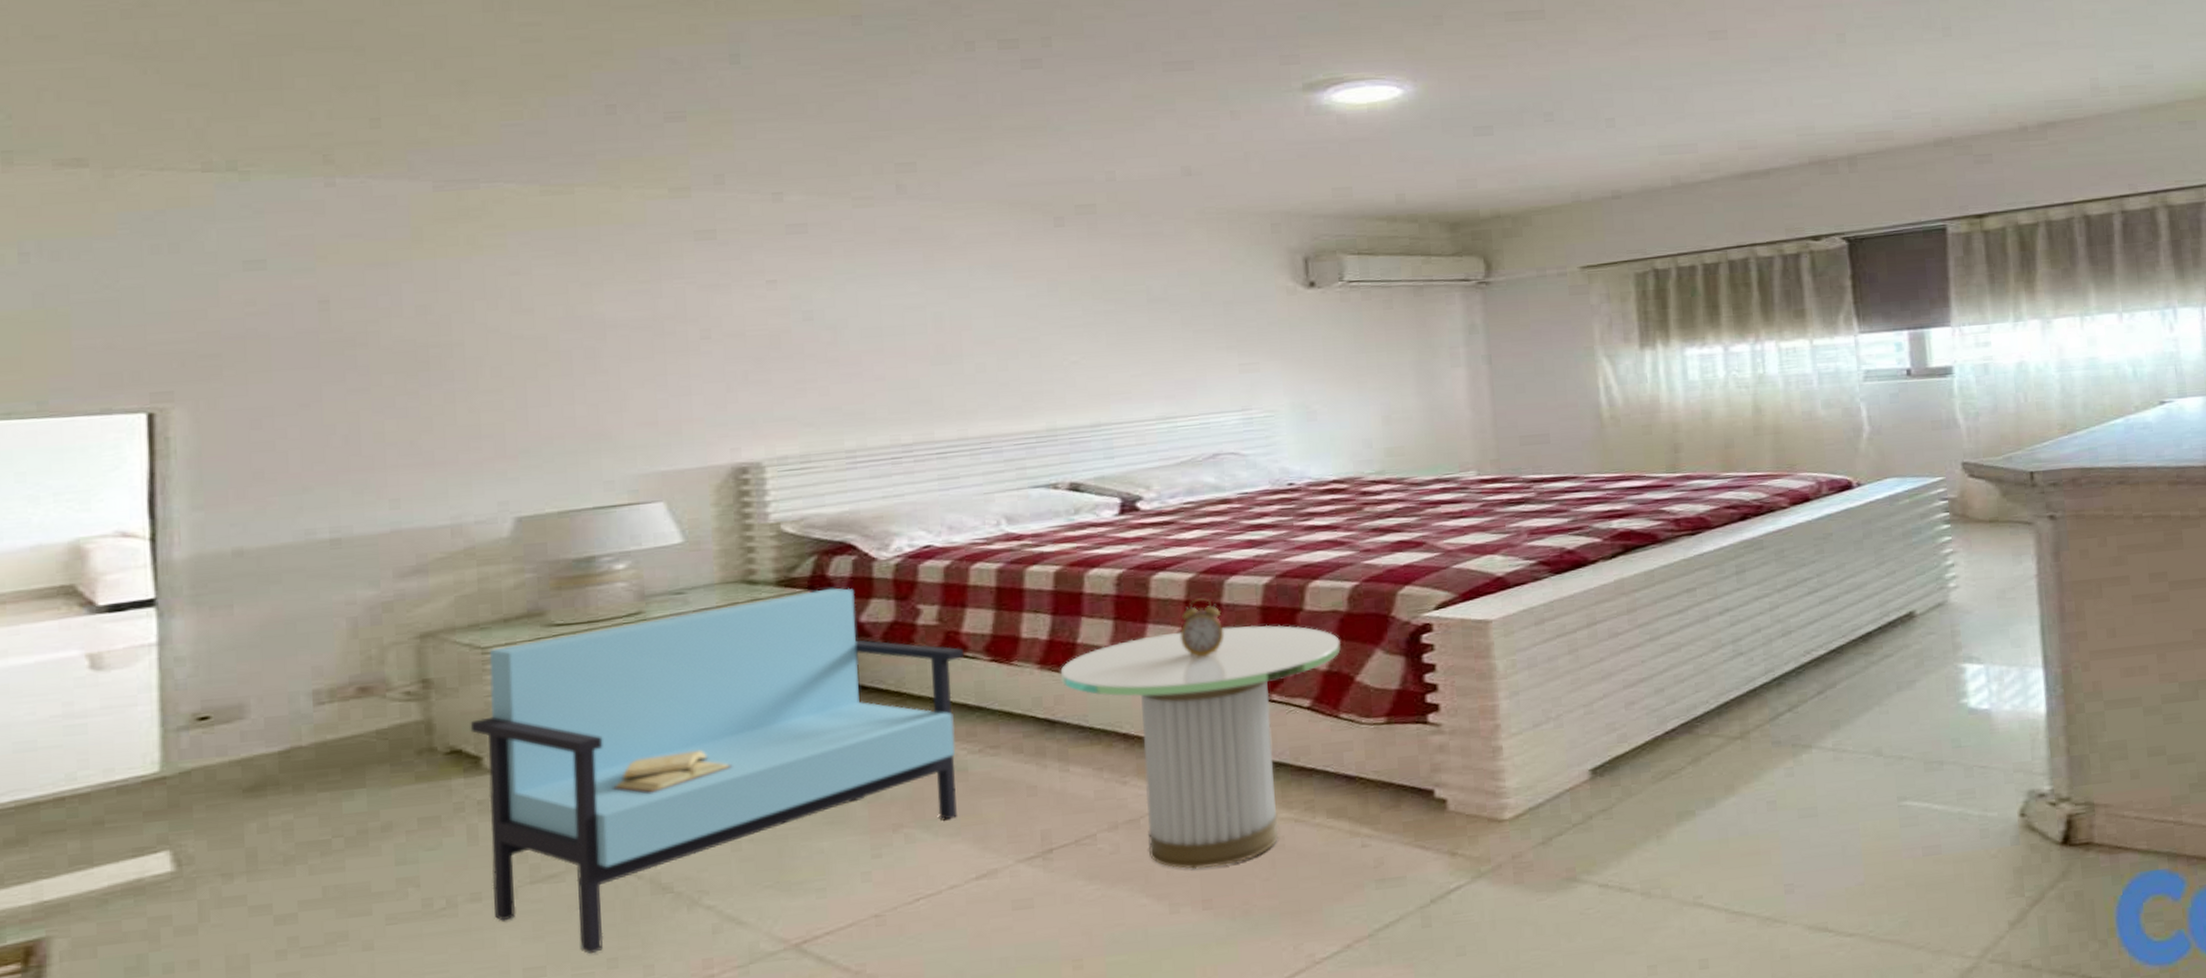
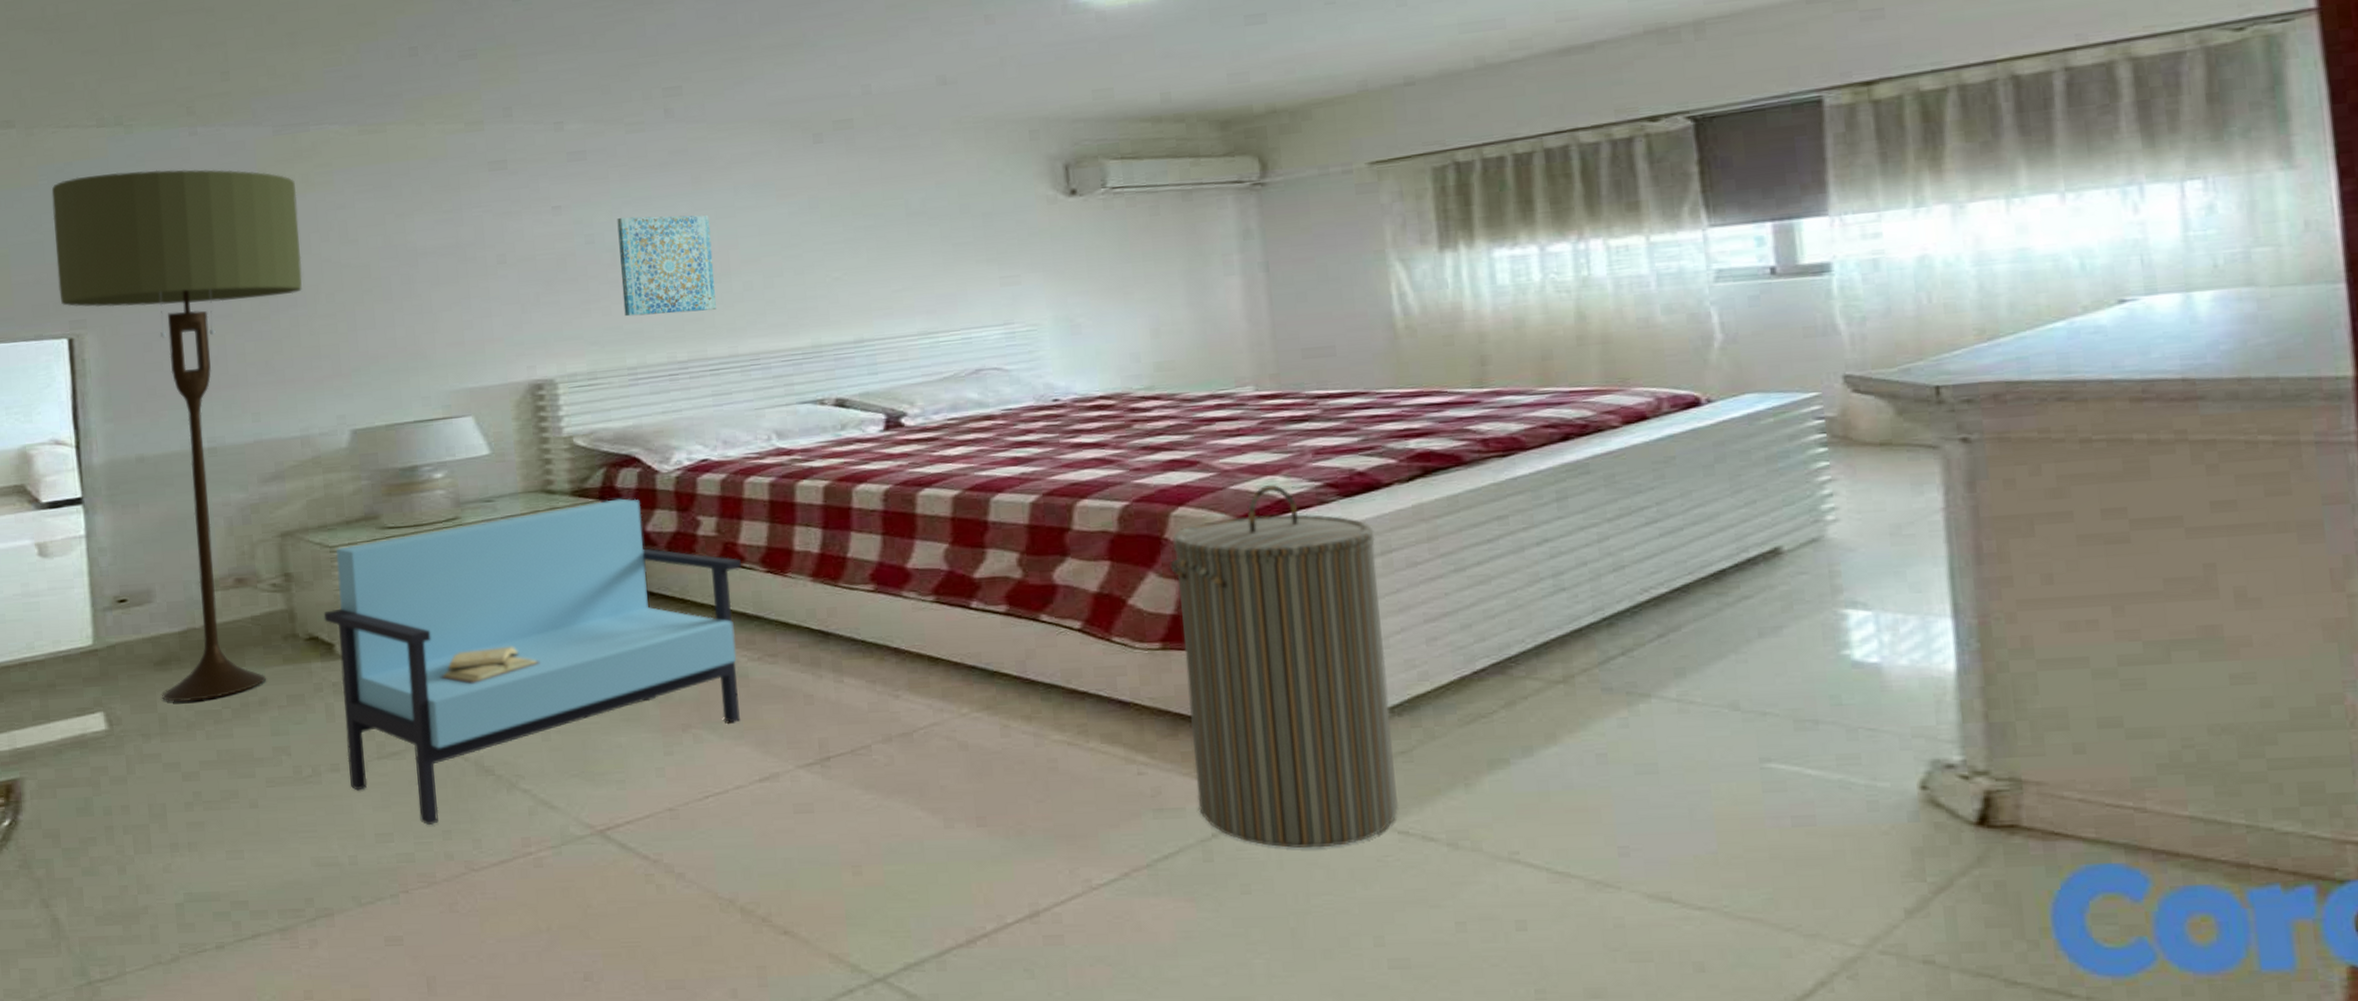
floor lamp: none [134,223,462,834] -> present [51,169,302,702]
wall art: none [839,294,946,398] -> present [617,215,716,317]
side table: present [1060,624,1341,869] -> none [832,543,1112,786]
alarm clock: present [1180,598,1224,657] -> none [948,515,991,574]
laundry hamper: none [1396,563,1600,908] -> present [1170,485,1400,848]

